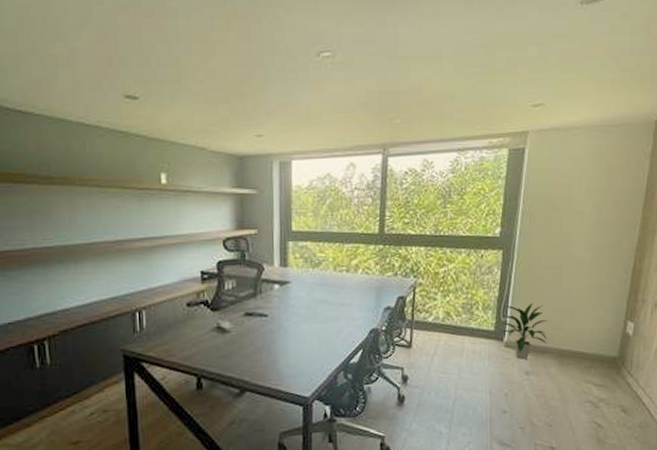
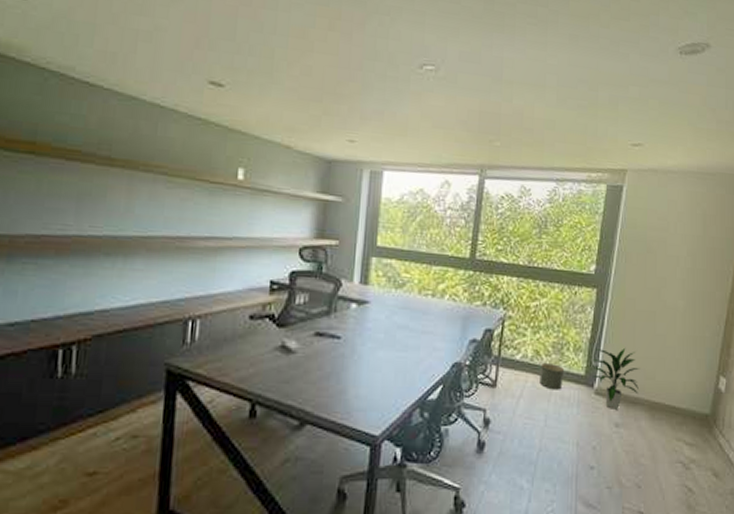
planter: none [451,322,475,346] -> present [539,362,565,390]

